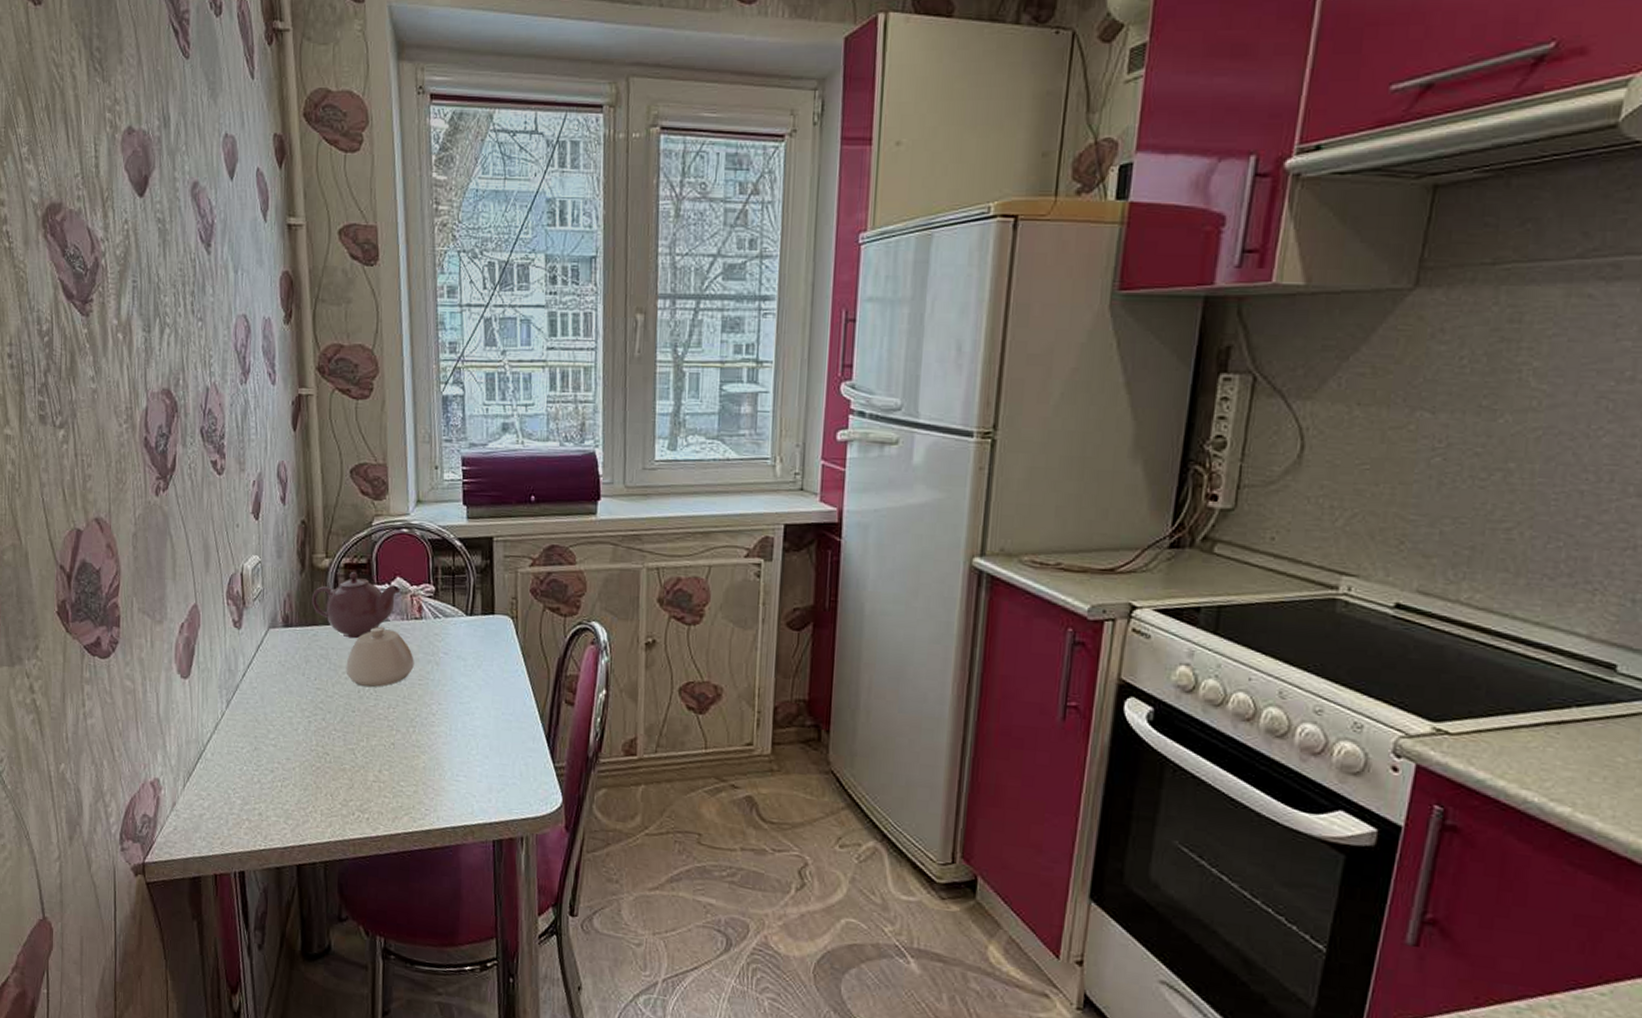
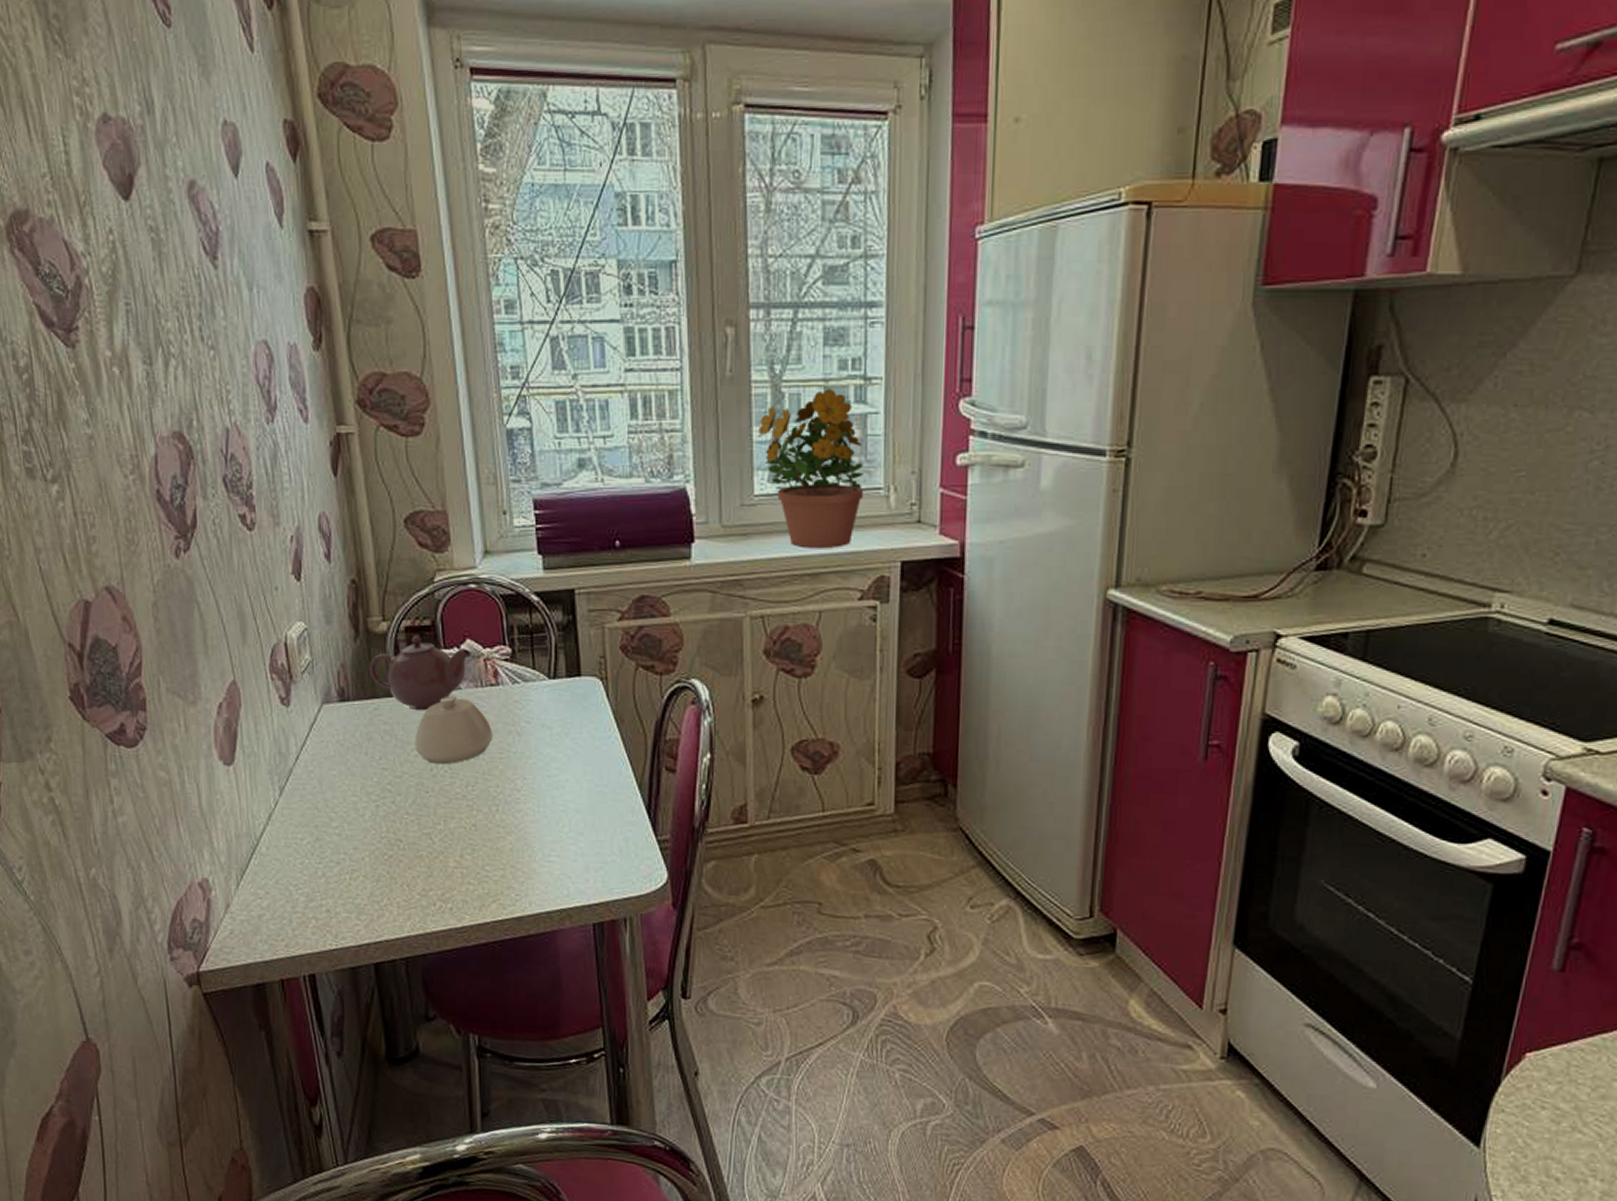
flowerpot: none [661,369,753,510] -> present [758,388,864,549]

